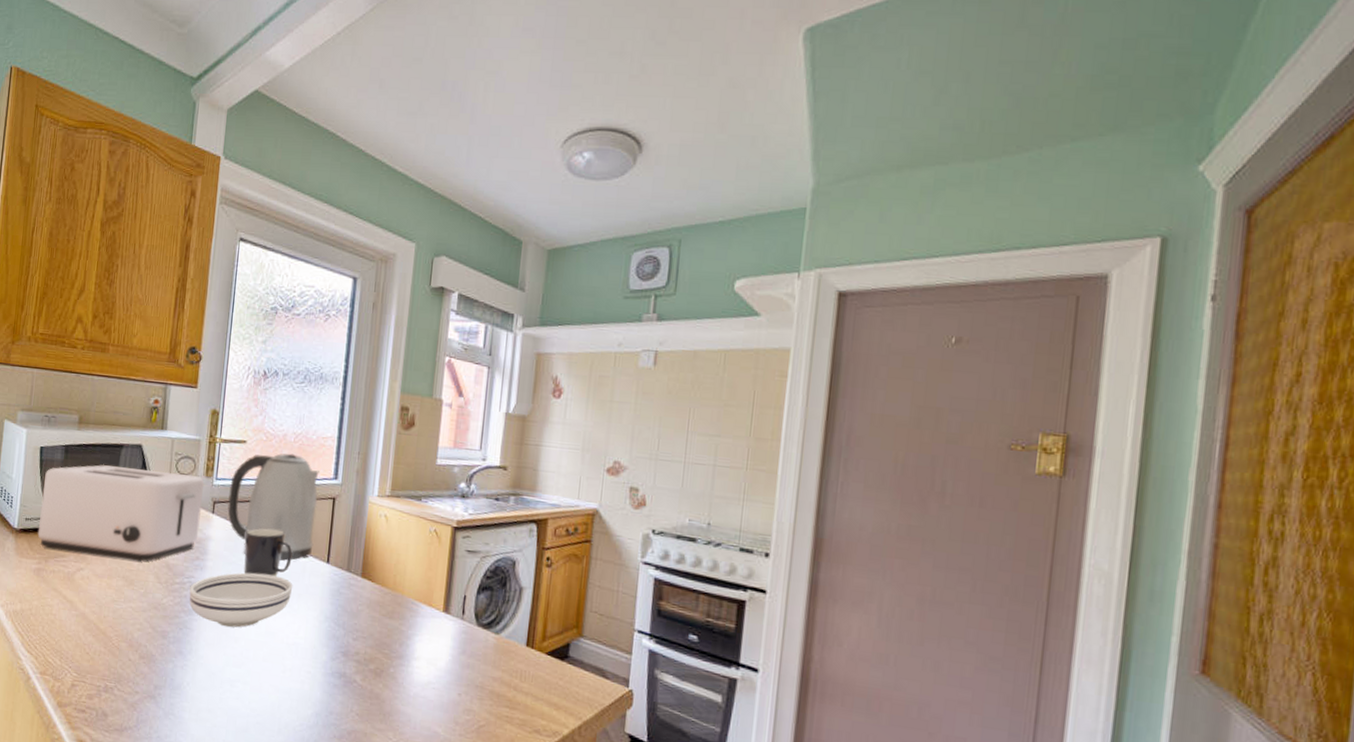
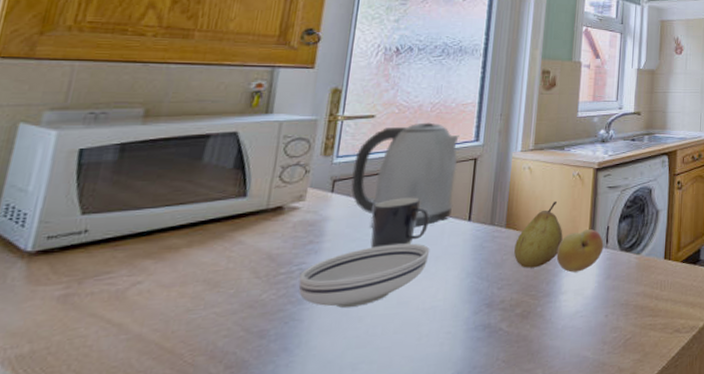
toaster: present [37,465,205,562] -> none [67,157,322,267]
fruit: none [369,556,418,626] -> present [514,201,563,268]
fruit: none [410,594,460,640] -> present [556,229,604,273]

